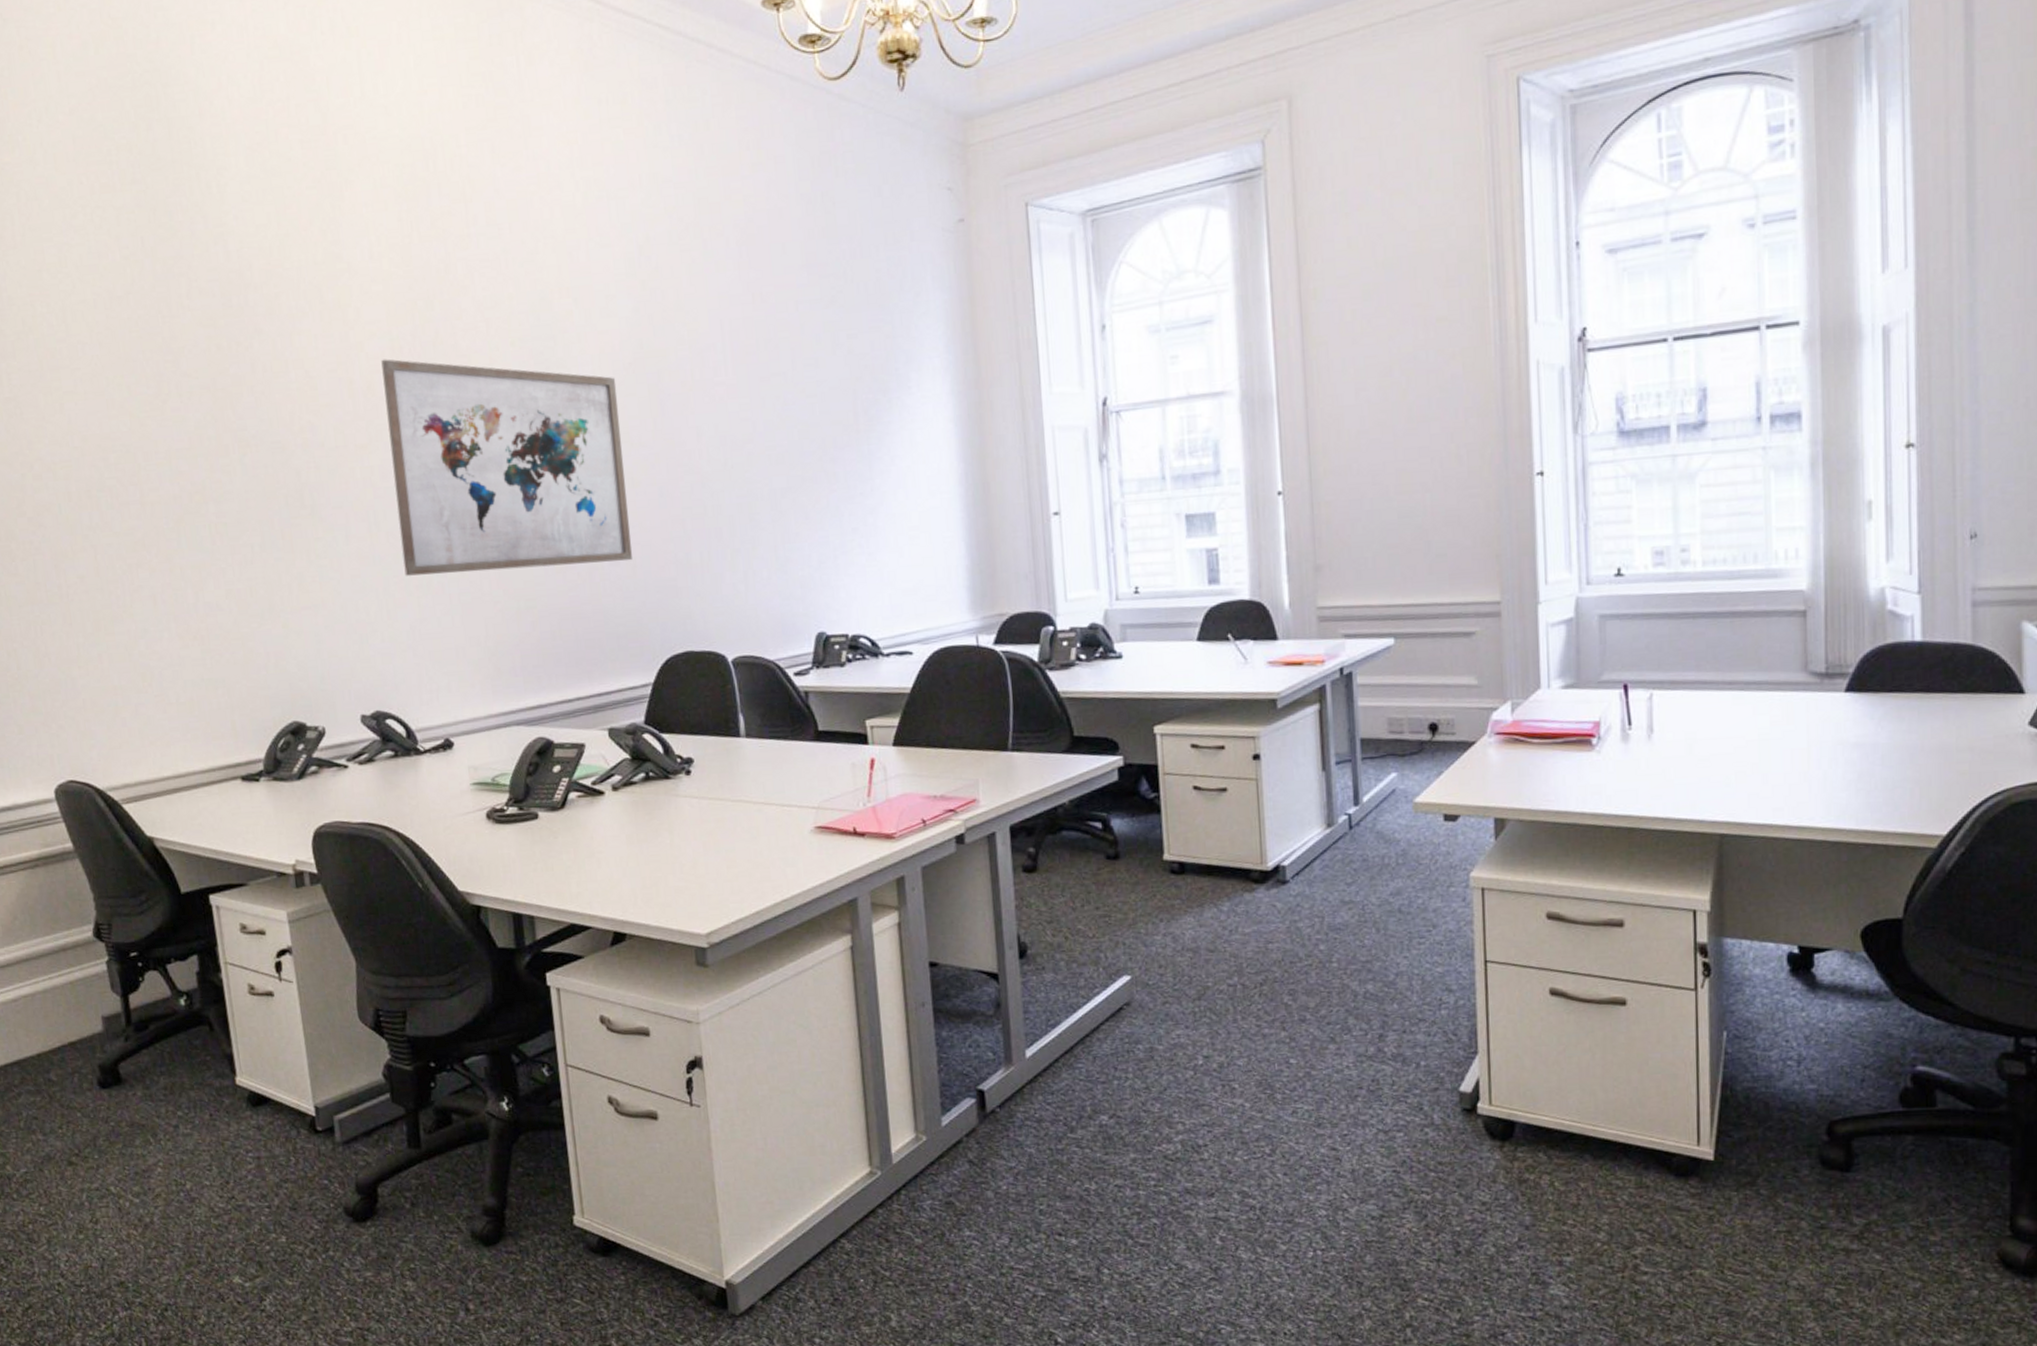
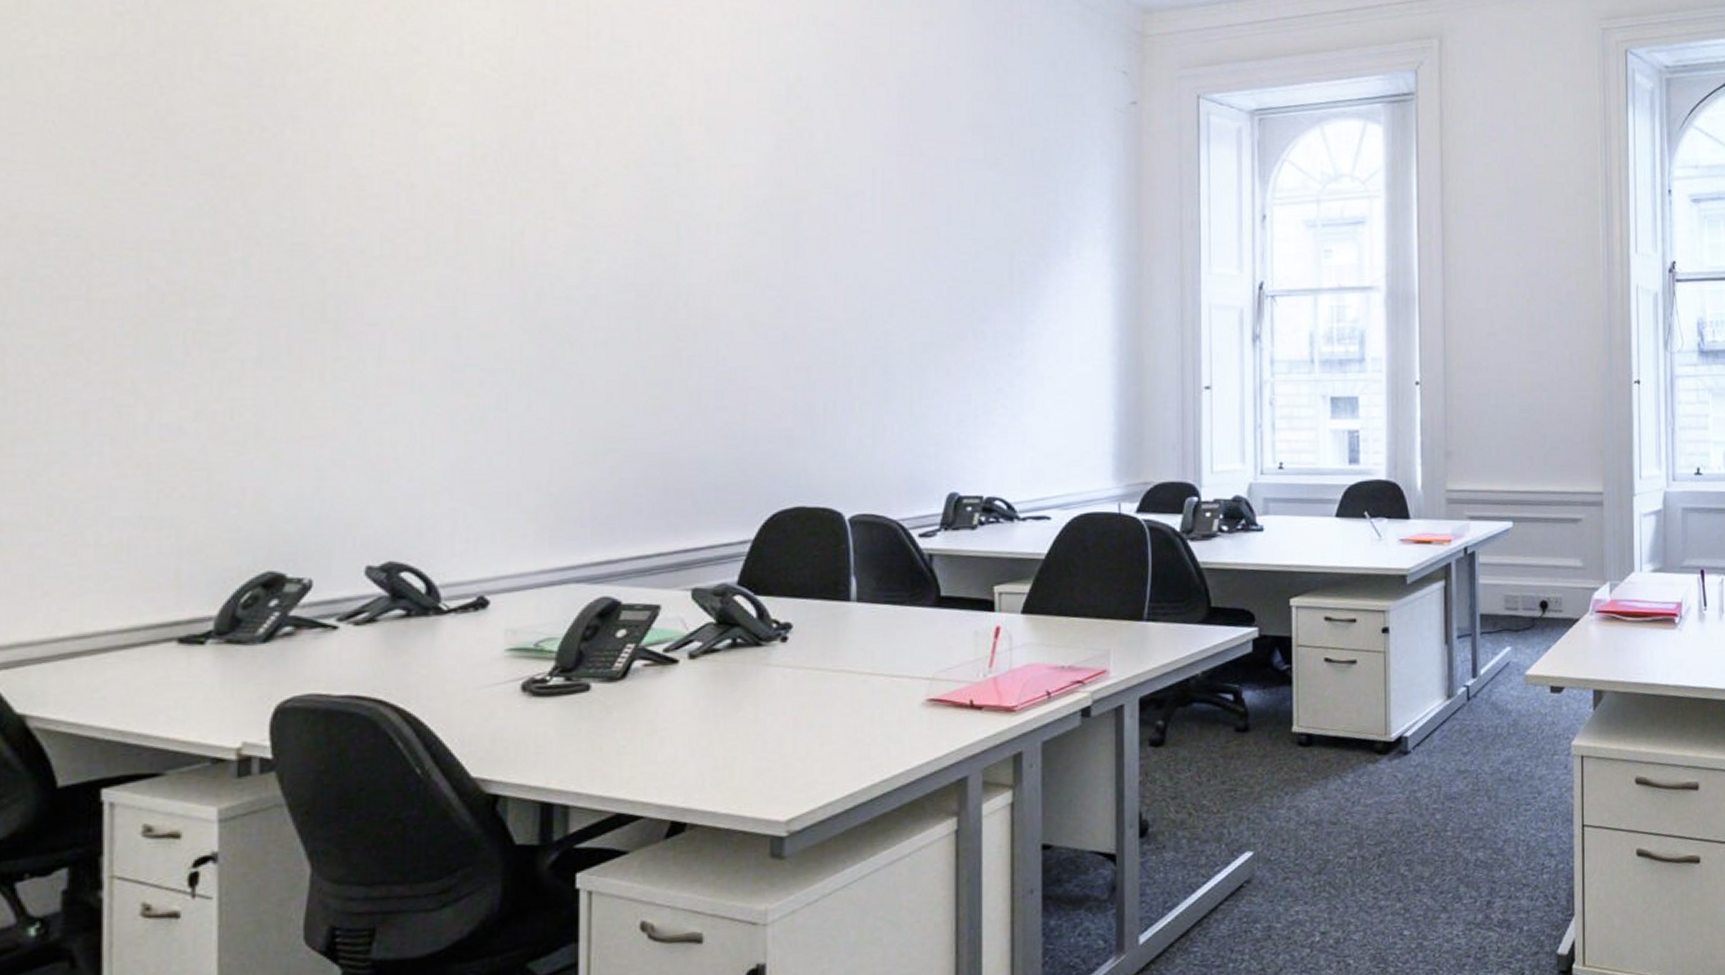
wall art: present [381,359,633,576] -> none [452,166,746,408]

